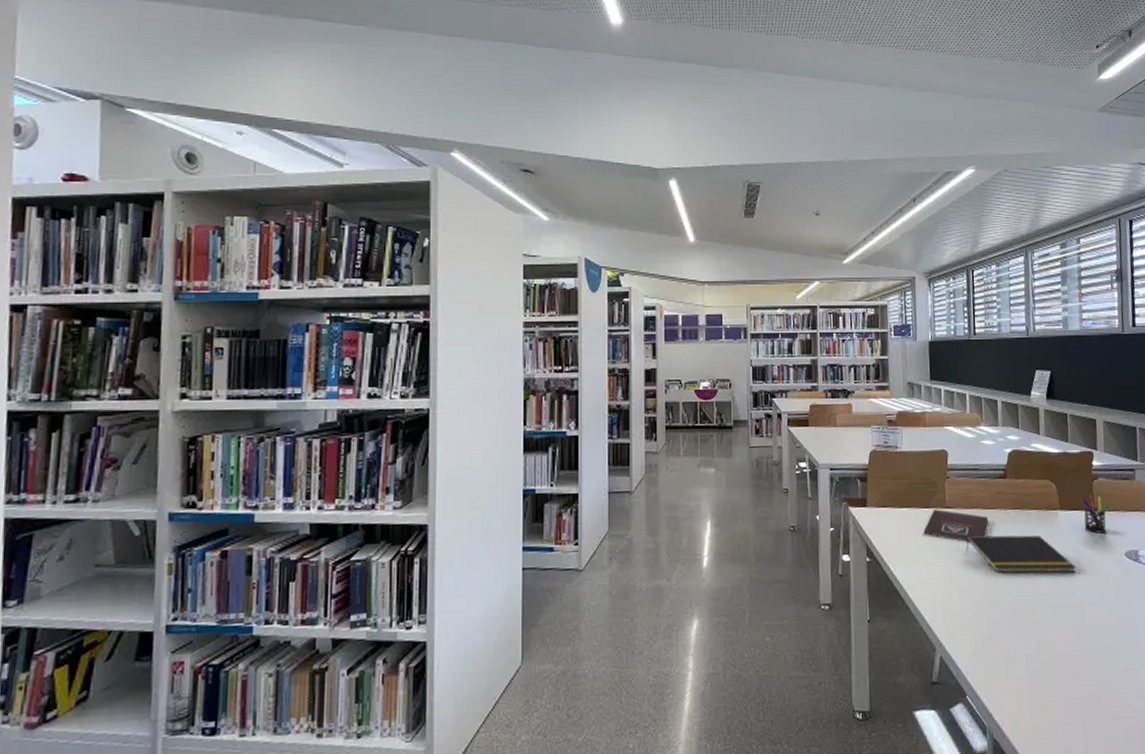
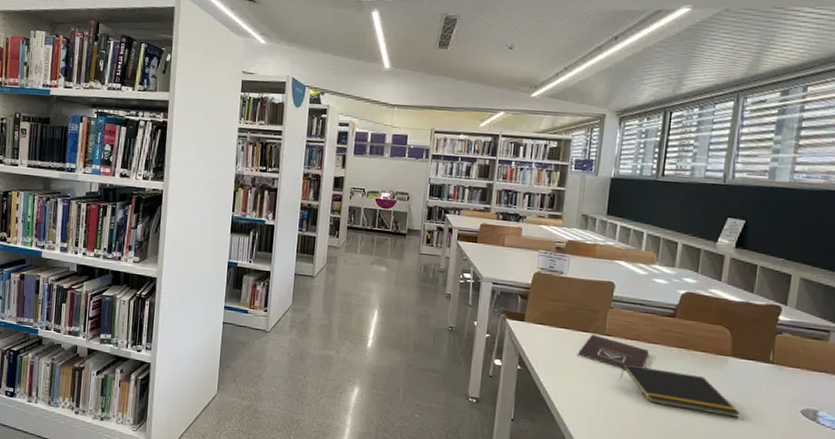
pen holder: present [1079,496,1111,534] -> none [757,349,794,387]

